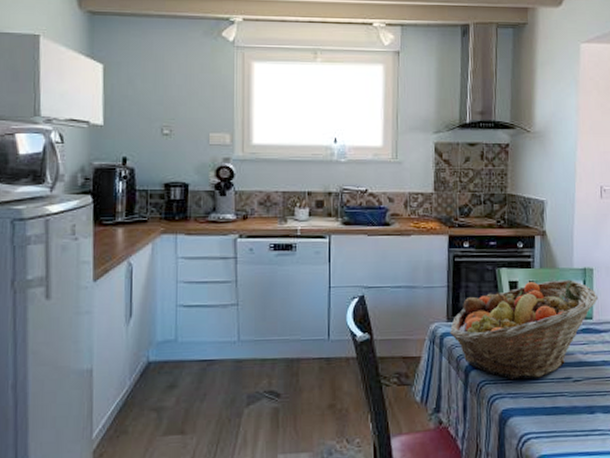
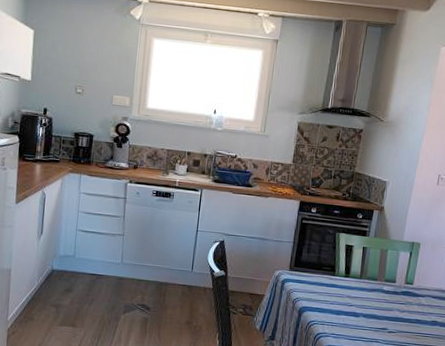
fruit basket: present [450,280,599,380] -> none [290,247,421,325]

